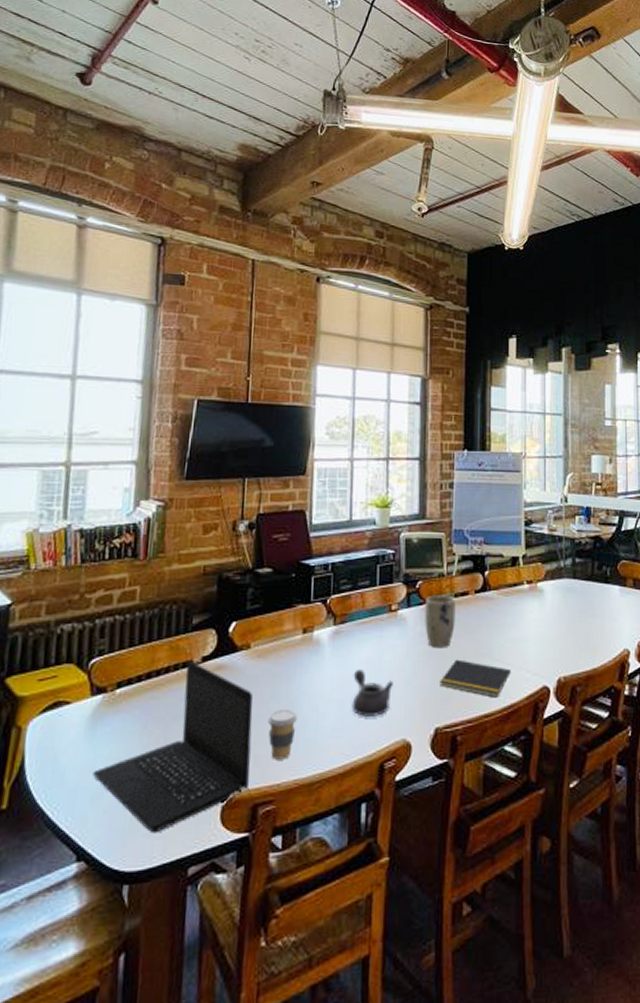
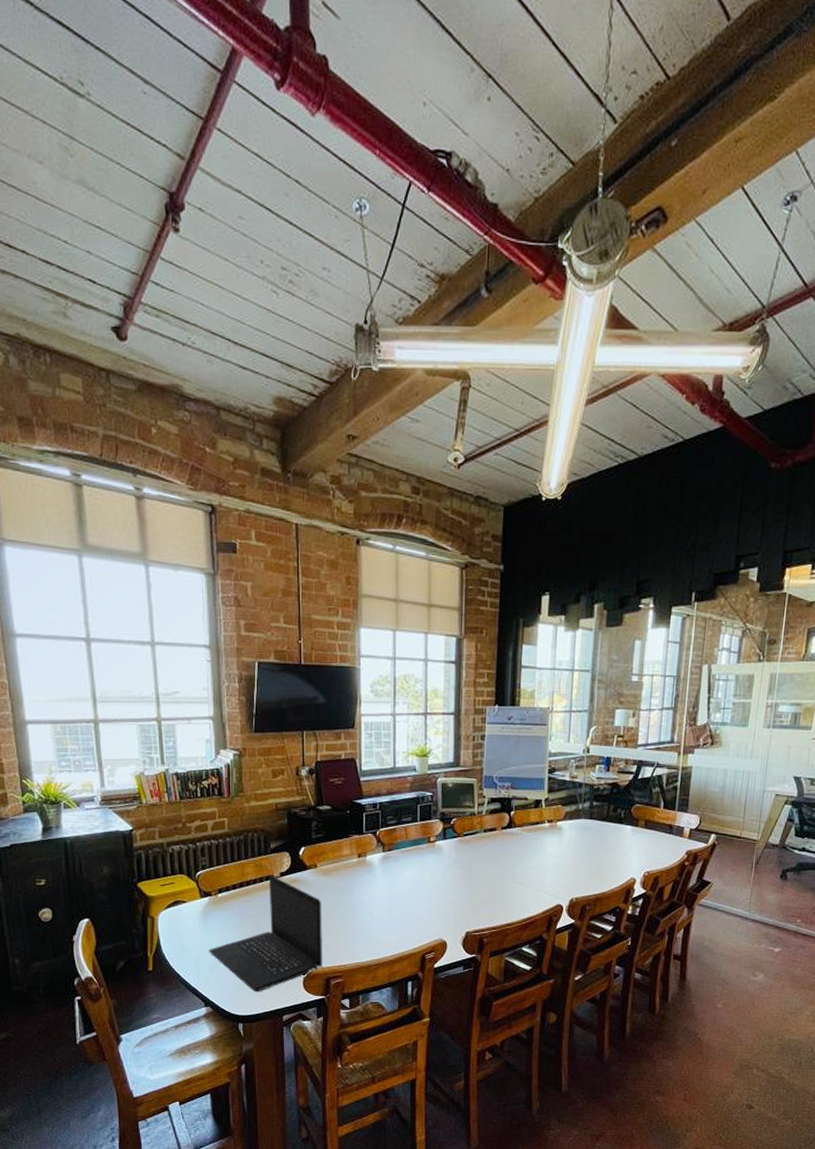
coffee cup: present [267,710,298,760] -> none [333,913,357,949]
teapot: present [352,668,393,717] -> none [399,885,432,921]
plant pot: present [425,595,456,647] -> none [458,830,485,871]
notepad: present [439,659,511,698] -> none [470,881,530,912]

